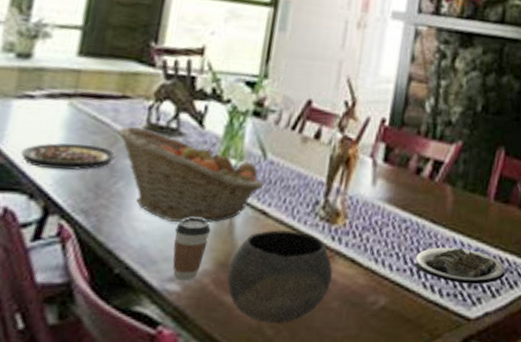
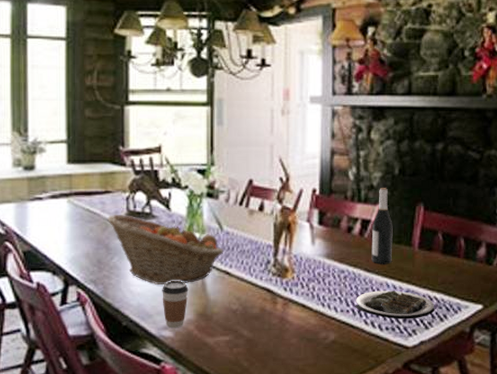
plate: present [20,143,117,170] -> none [41,231,109,252]
bowl: present [227,230,333,325] -> none [207,285,288,358]
wine bottle: none [439,125,469,216] -> present [371,188,393,264]

